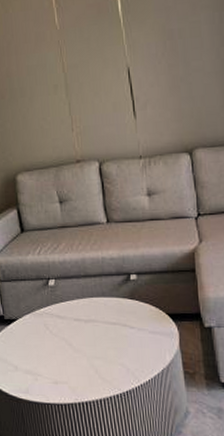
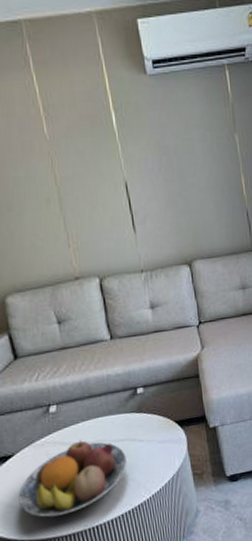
fruit bowl: none [19,315,117,384] -> present [18,439,127,518]

